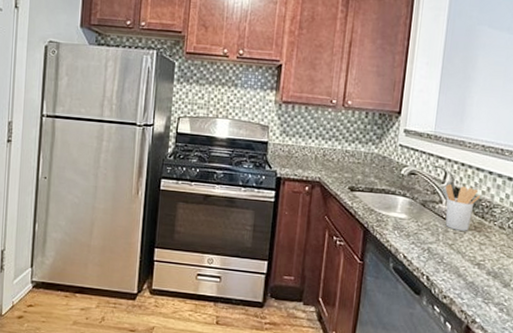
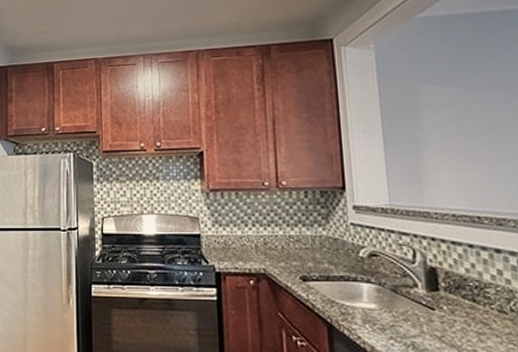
utensil holder: present [445,184,481,231] -> none [418,264,465,319]

